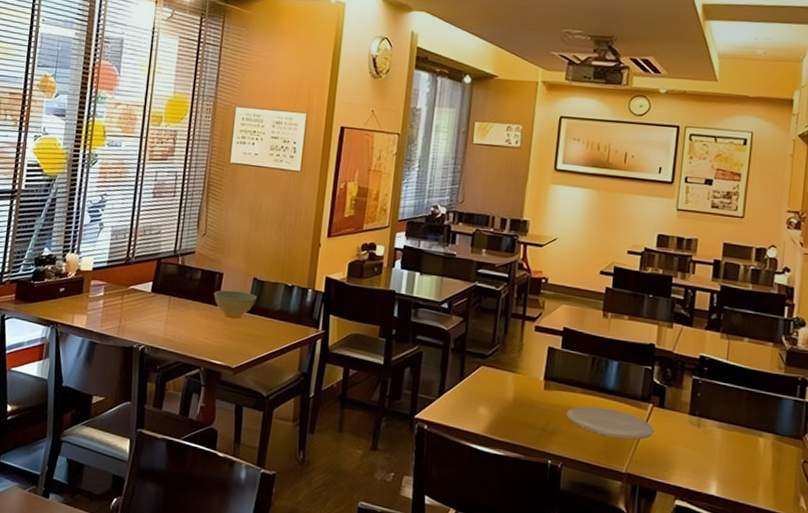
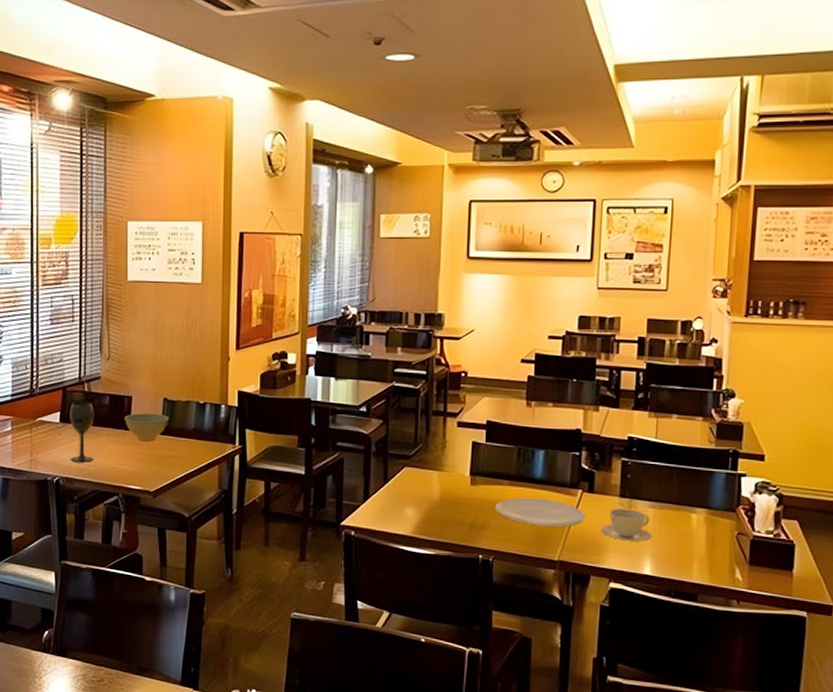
wine glass: none [158,273,186,334] -> present [70,402,95,462]
teacup: none [668,425,720,462] -> present [600,508,653,542]

